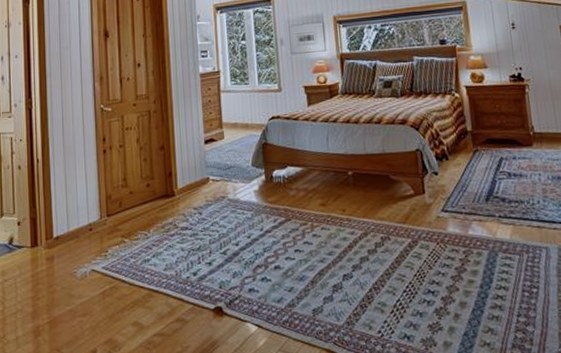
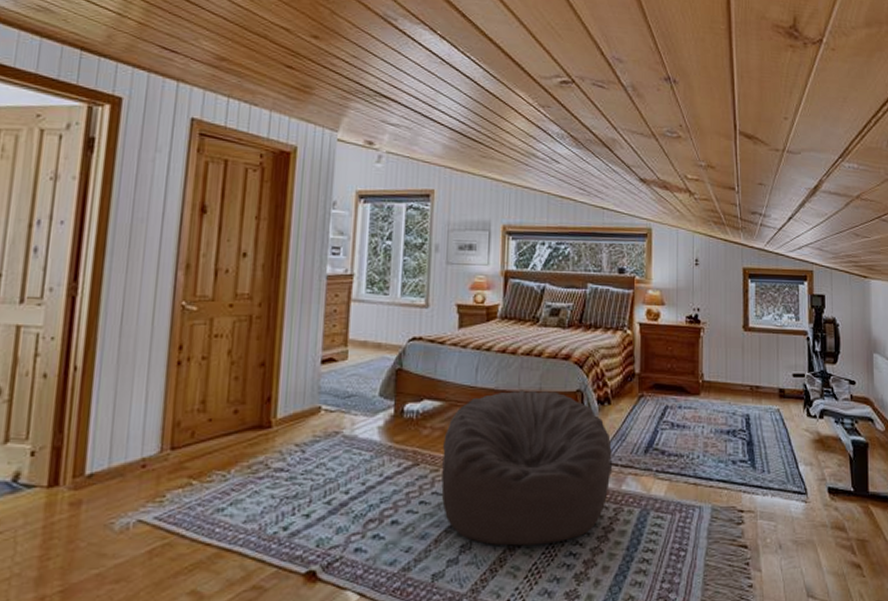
bean bag chair: none [307,152,459,286] -> present [441,390,613,546]

